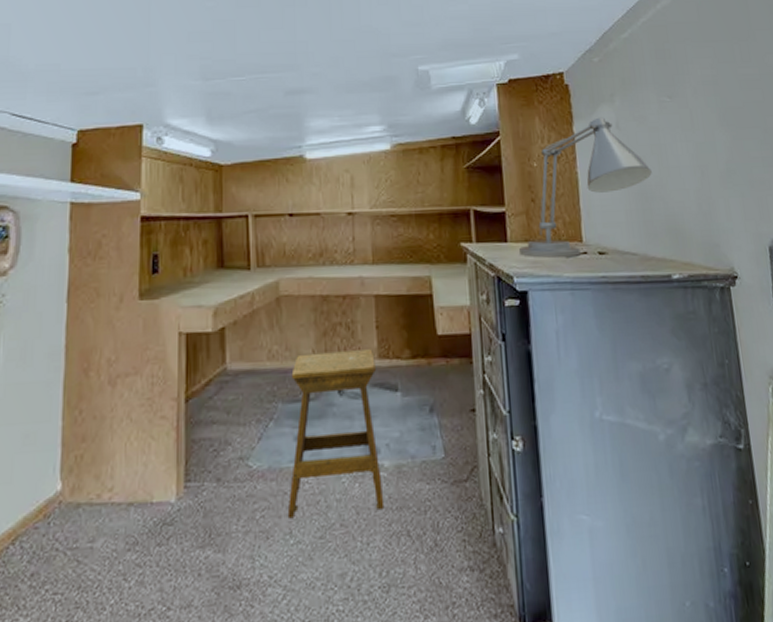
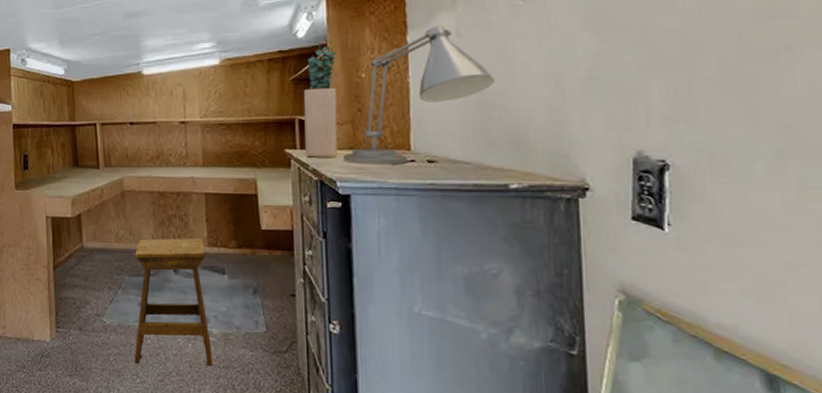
vase: none [477,128,514,252] -> present [303,40,338,159]

